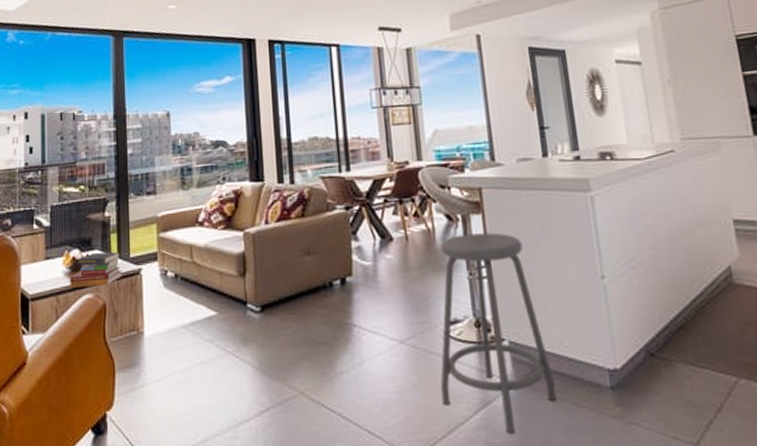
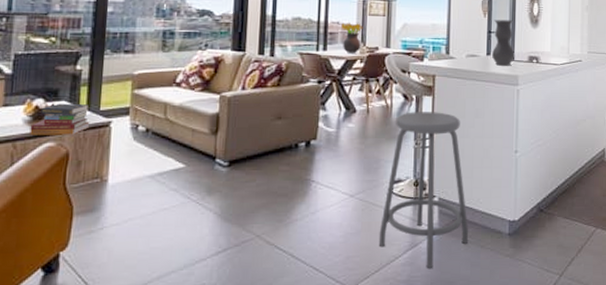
flower arrangement: none [363,135,389,172] -> present [341,22,363,53]
vase: none [546,110,581,169] -> present [491,19,516,66]

